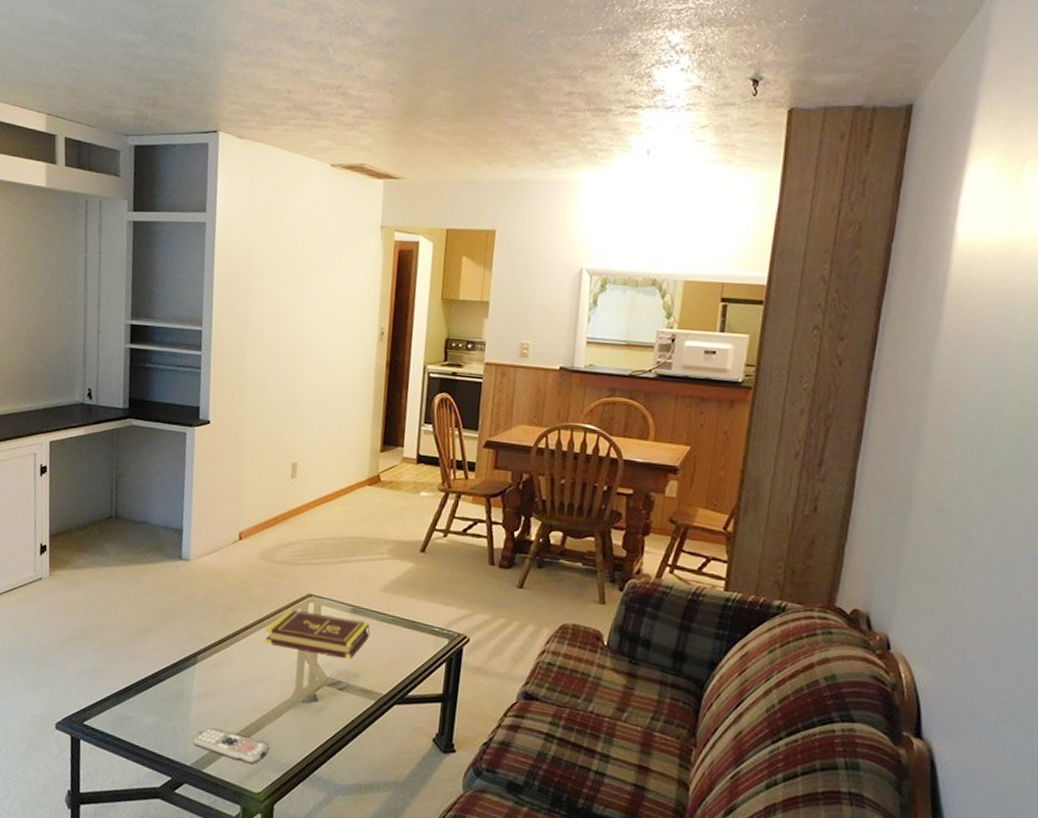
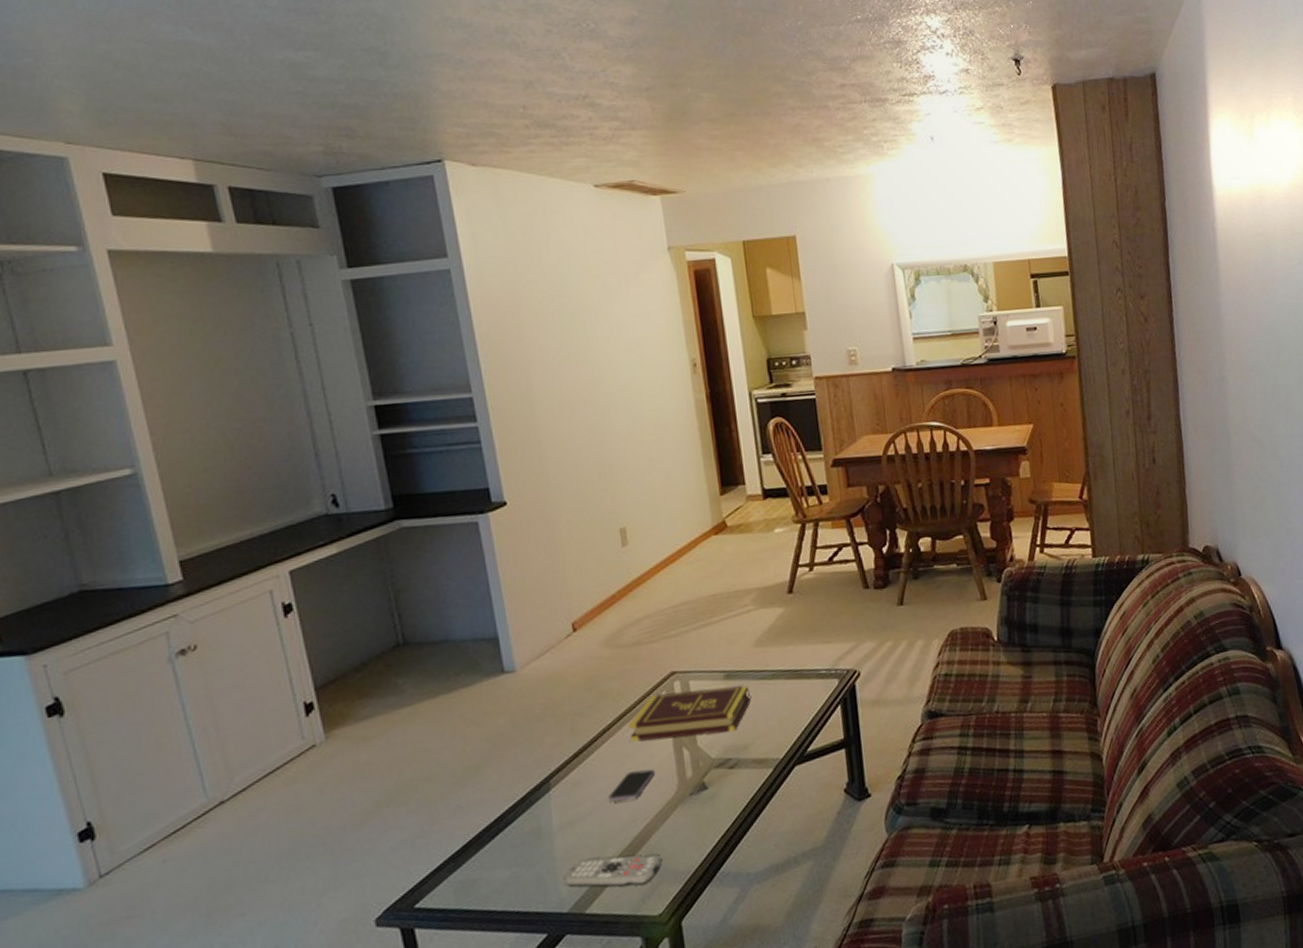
smartphone: none [239,668,278,692] -> present [609,769,654,802]

